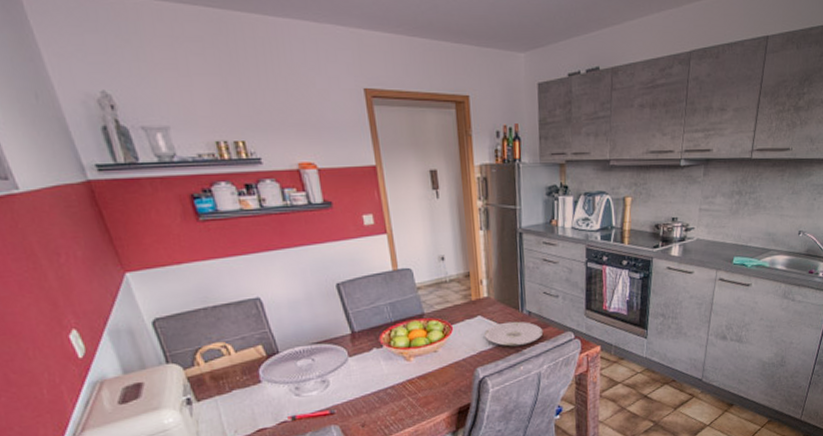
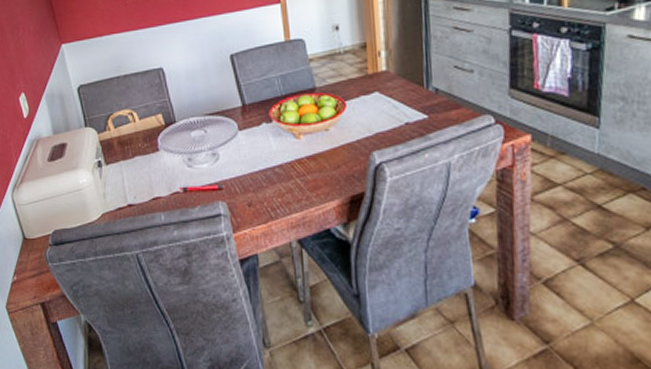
plate: present [485,321,544,347] -> none [382,99,454,129]

